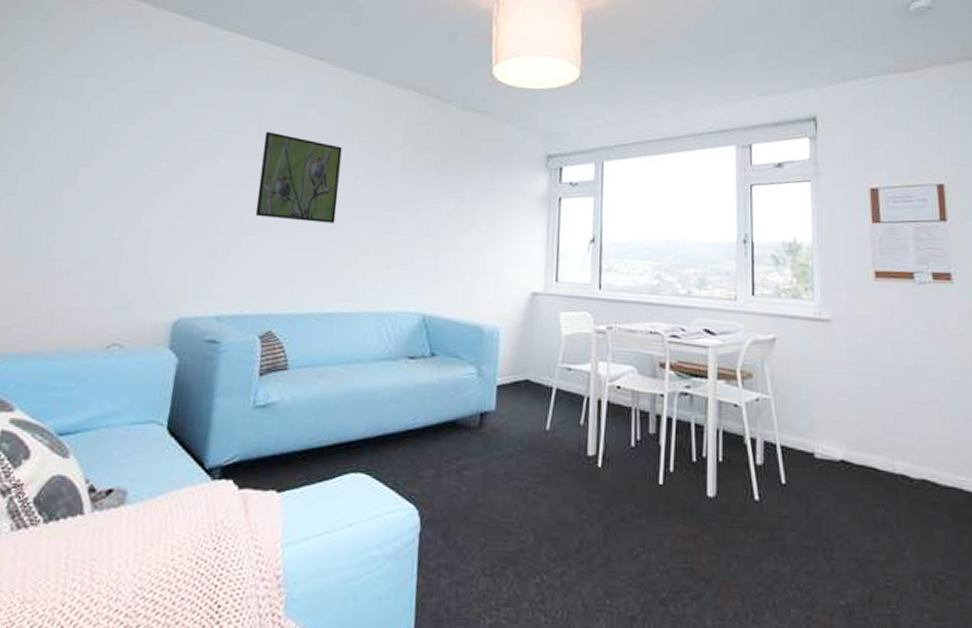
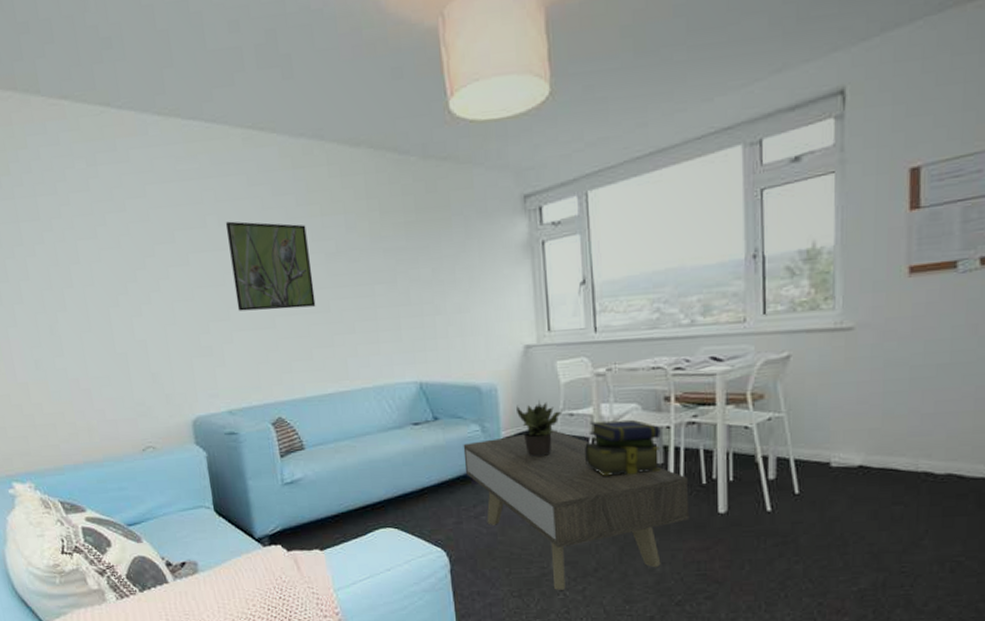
coffee table: none [454,383,679,572] -> present [463,430,690,590]
potted plant: none [516,350,561,411] -> present [516,400,563,457]
stack of books: none [578,379,655,442] -> present [585,419,661,476]

